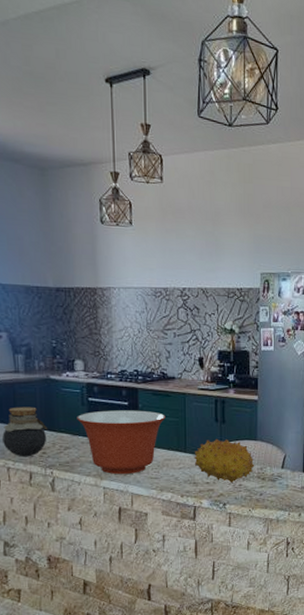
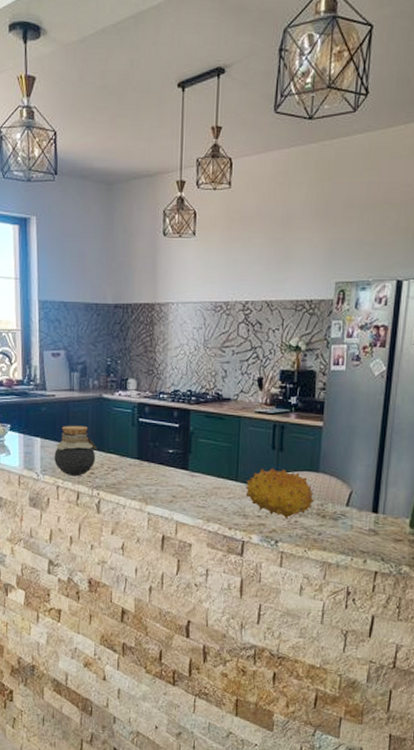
mixing bowl: present [77,410,165,475] -> none [126,432,217,501]

